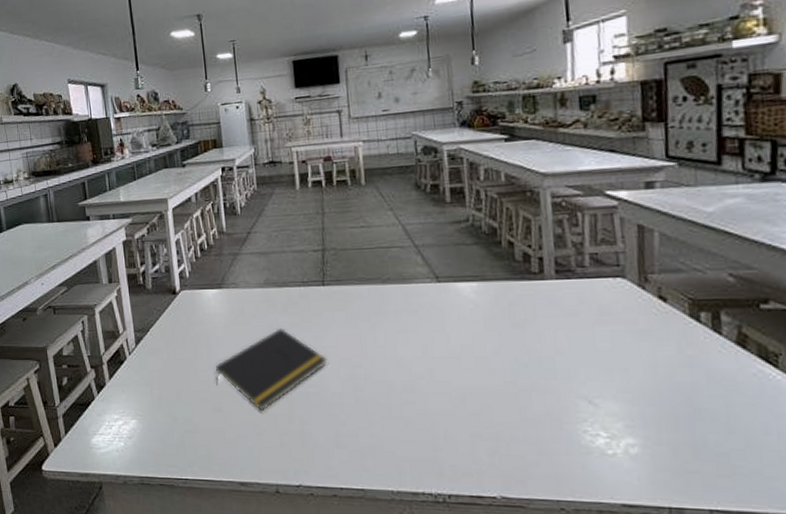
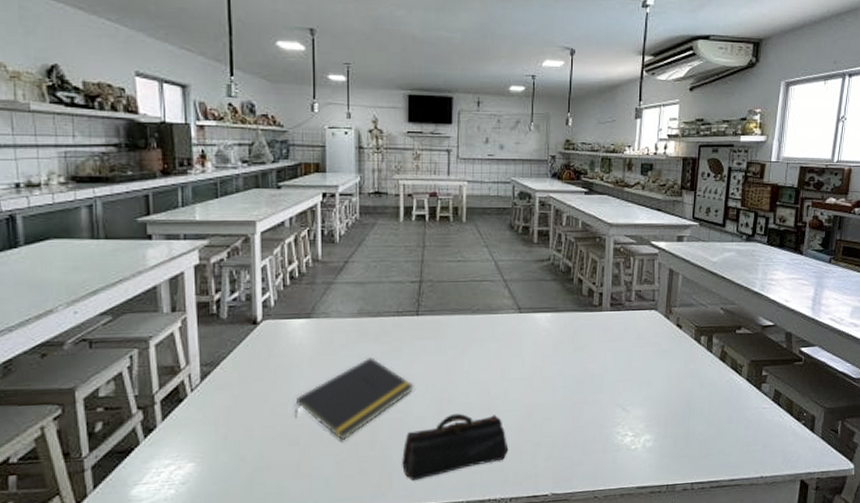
pencil case: none [322,392,441,461] -> present [402,413,509,480]

